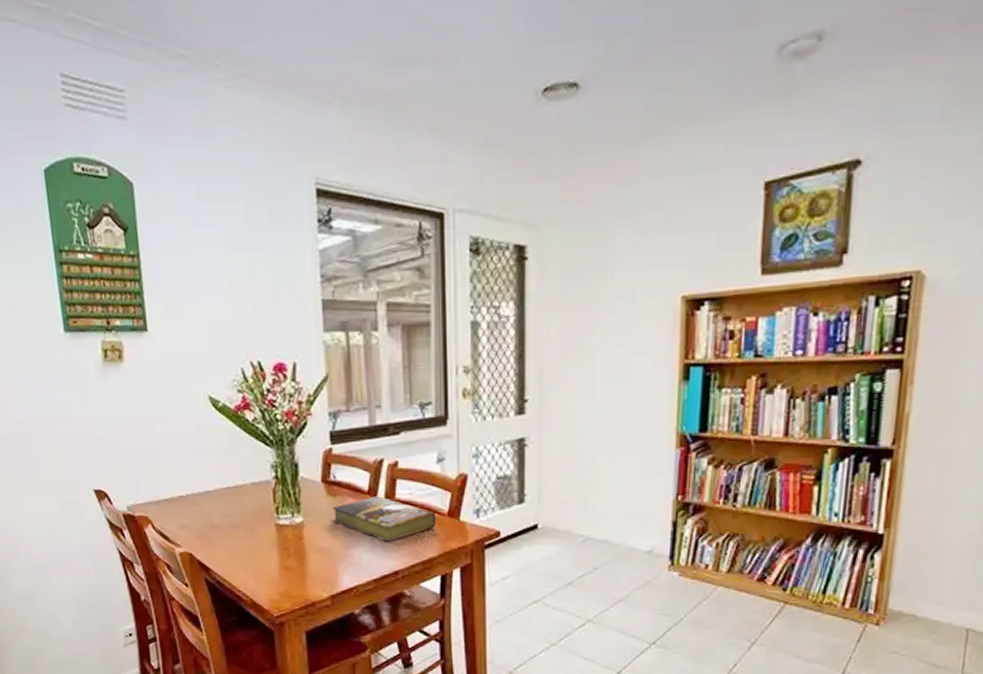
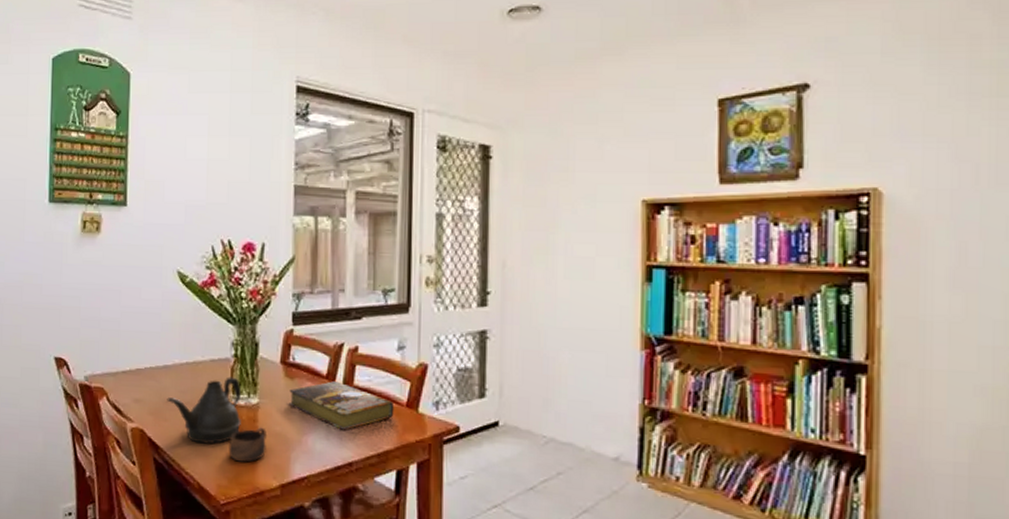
teapot: none [212,498,288,563] -> present [167,376,242,445]
cup: none [277,544,315,577] -> present [228,427,268,462]

